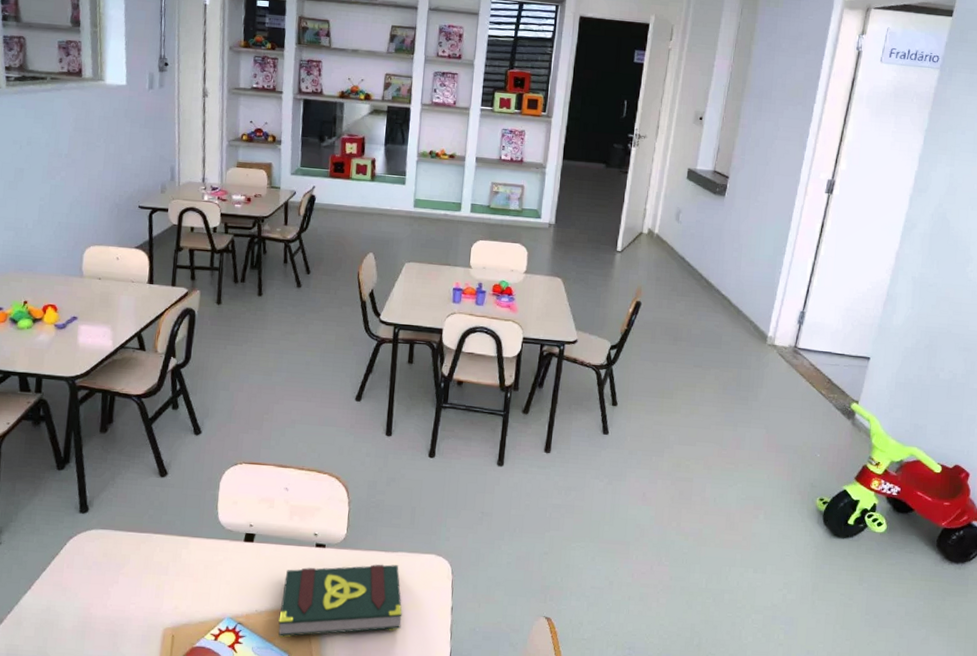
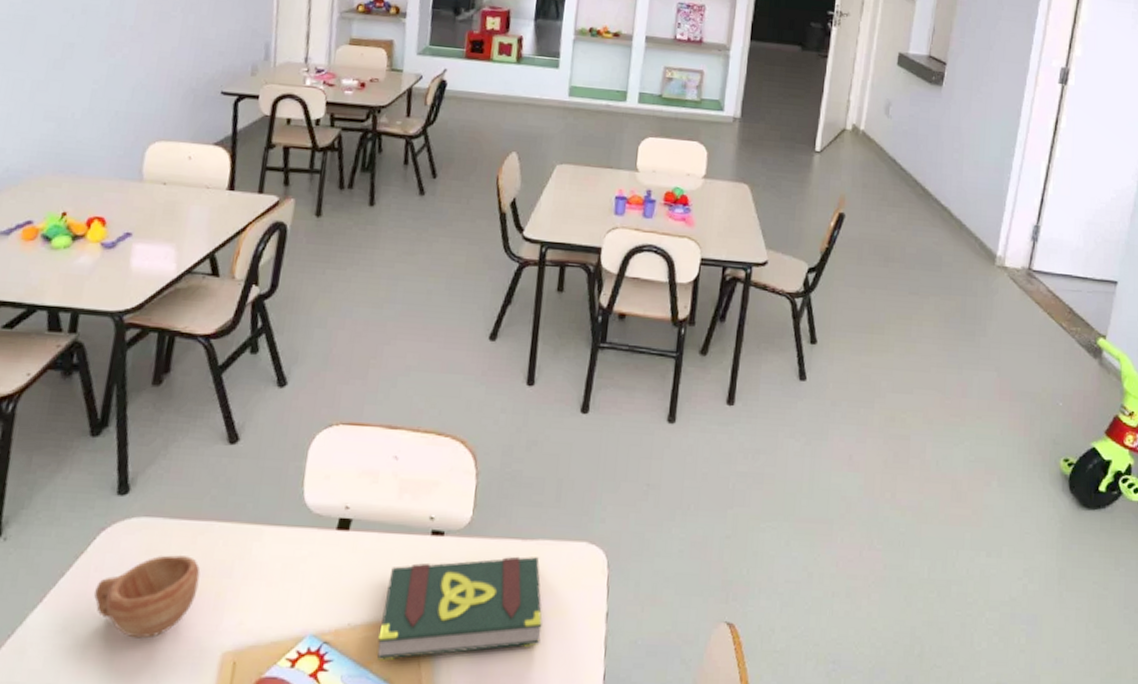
cup: none [67,557,144,617] -> present [93,555,201,639]

